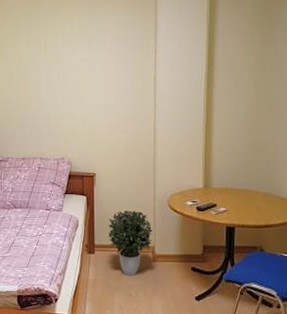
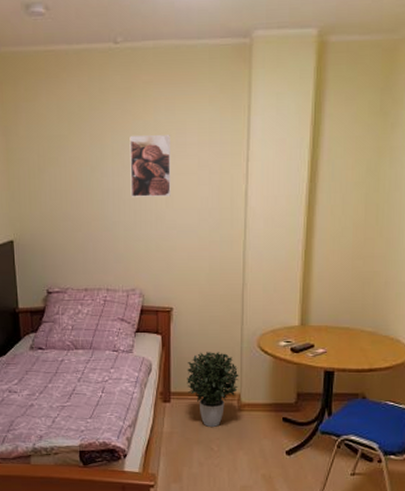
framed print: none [59,33,93,83] -> present [129,135,171,197]

